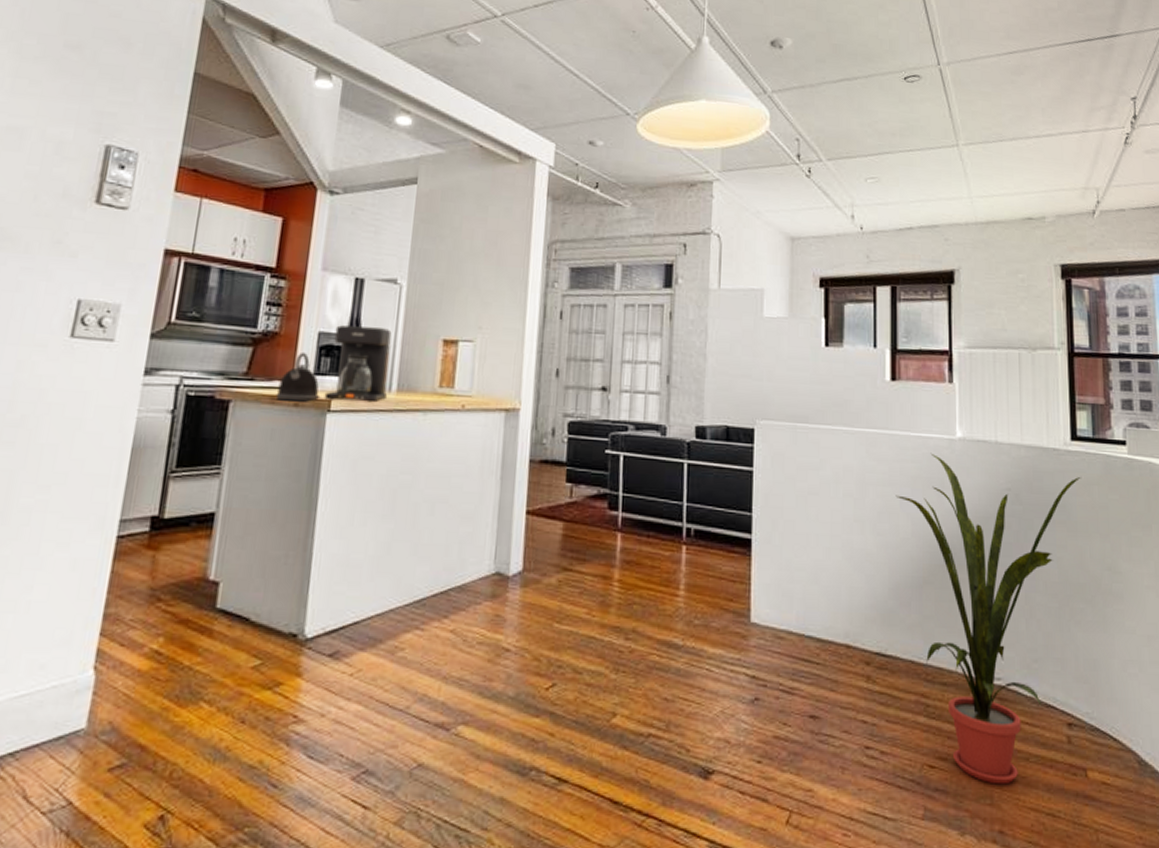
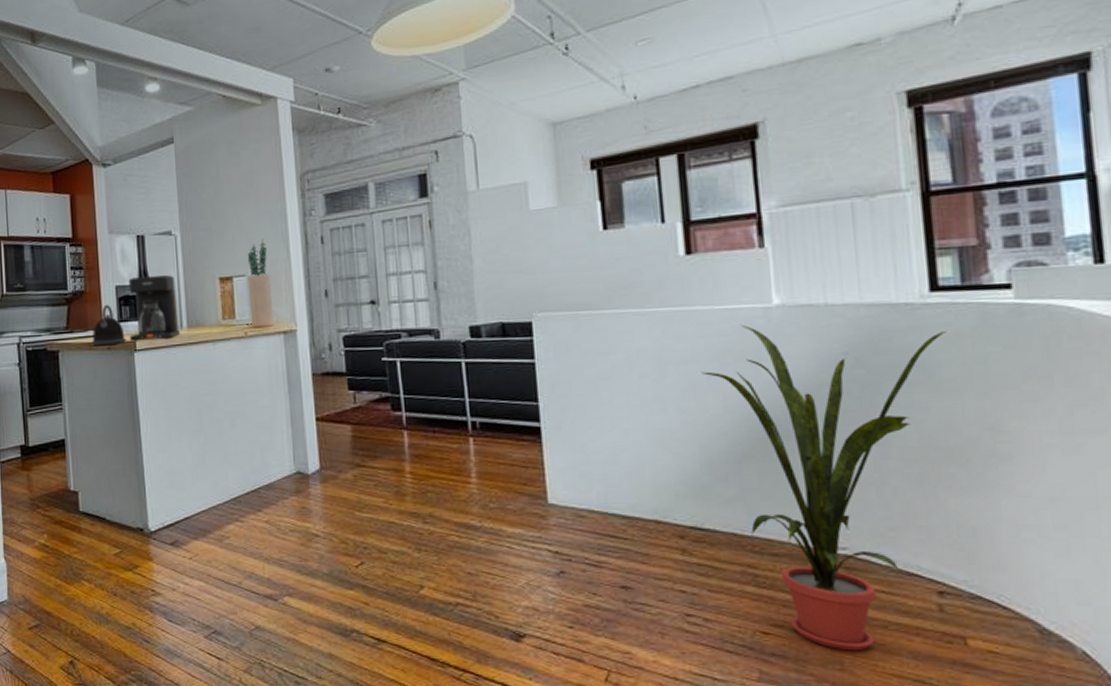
vase: none [471,304,501,402] -> present [247,239,274,328]

